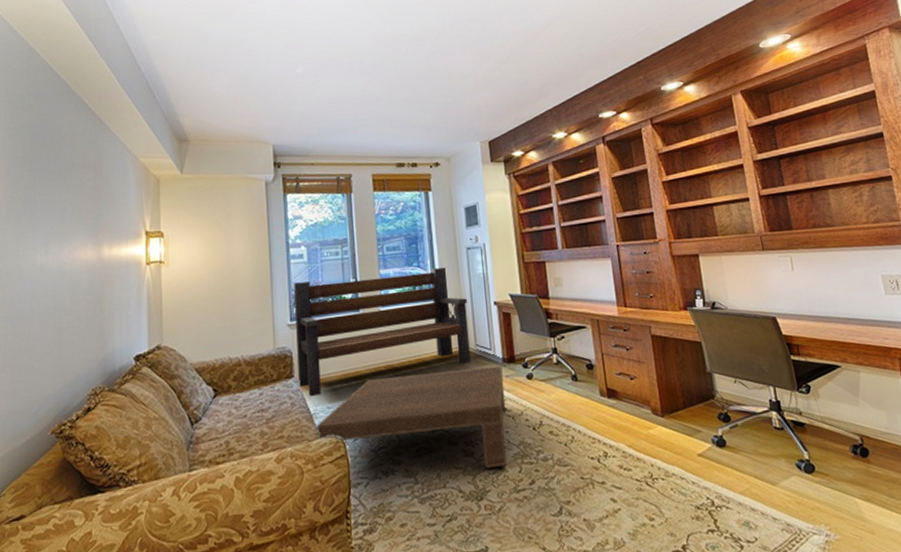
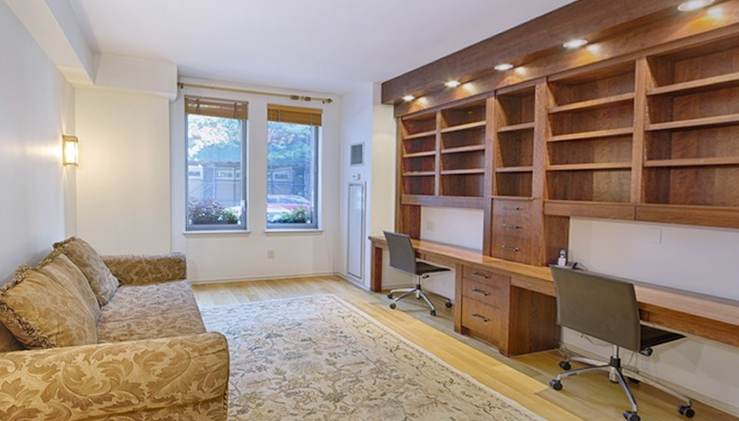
bench: present [294,267,471,397] -> none [190,197,344,298]
coffee table: present [317,365,507,468] -> none [204,290,369,377]

